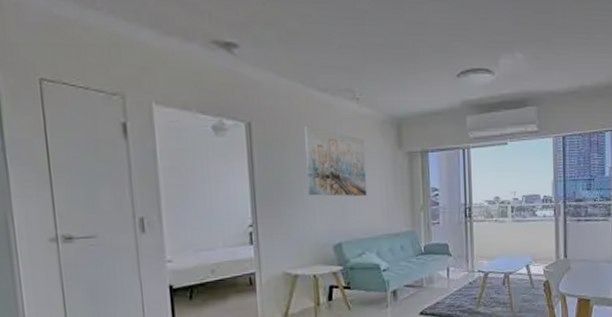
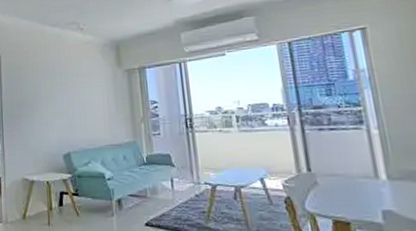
wall art: present [304,126,368,197] -> none [40,55,92,112]

